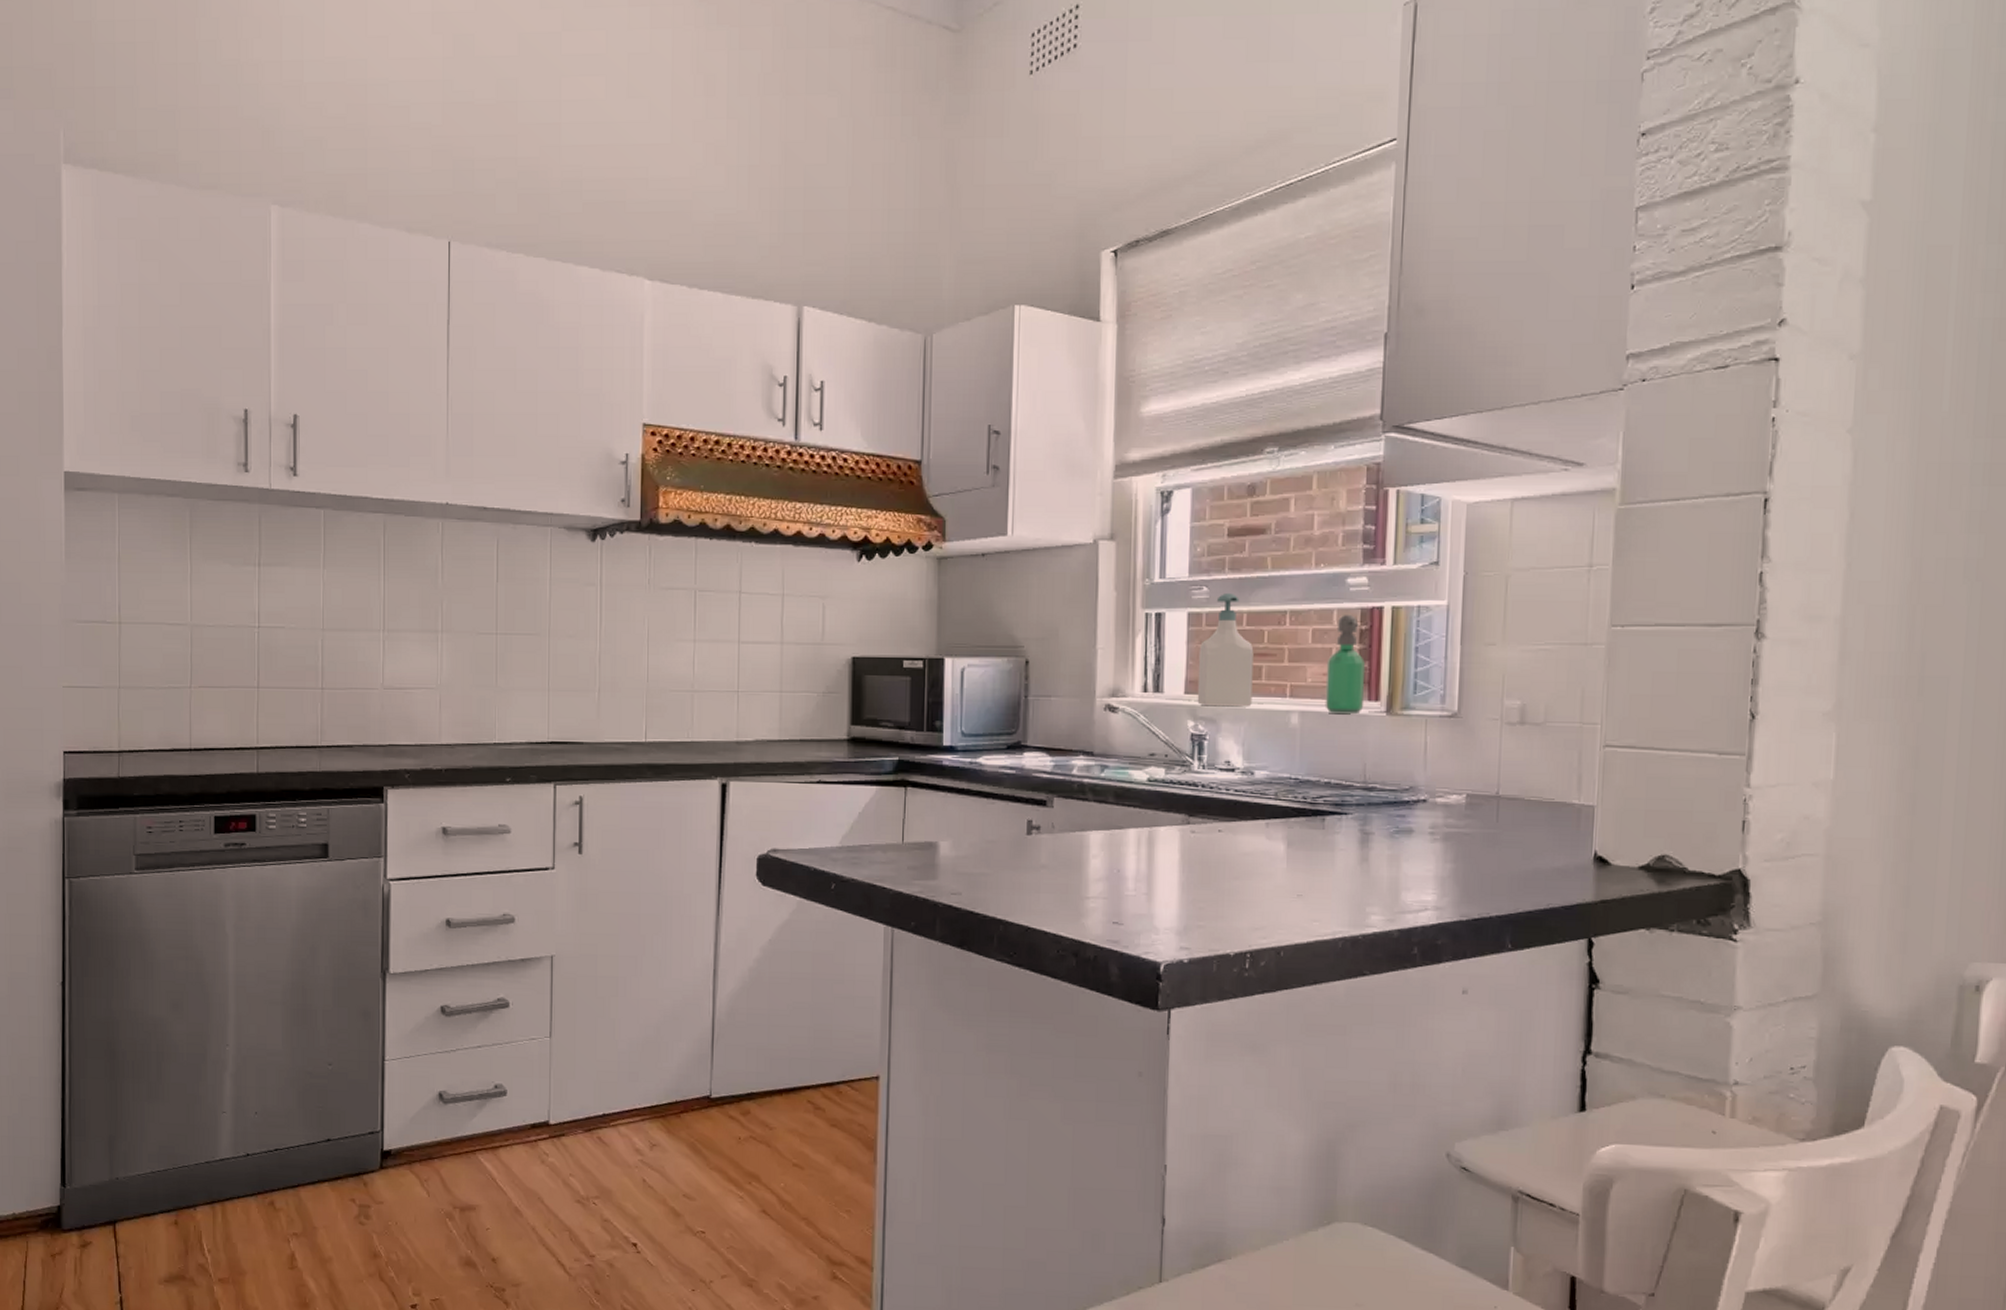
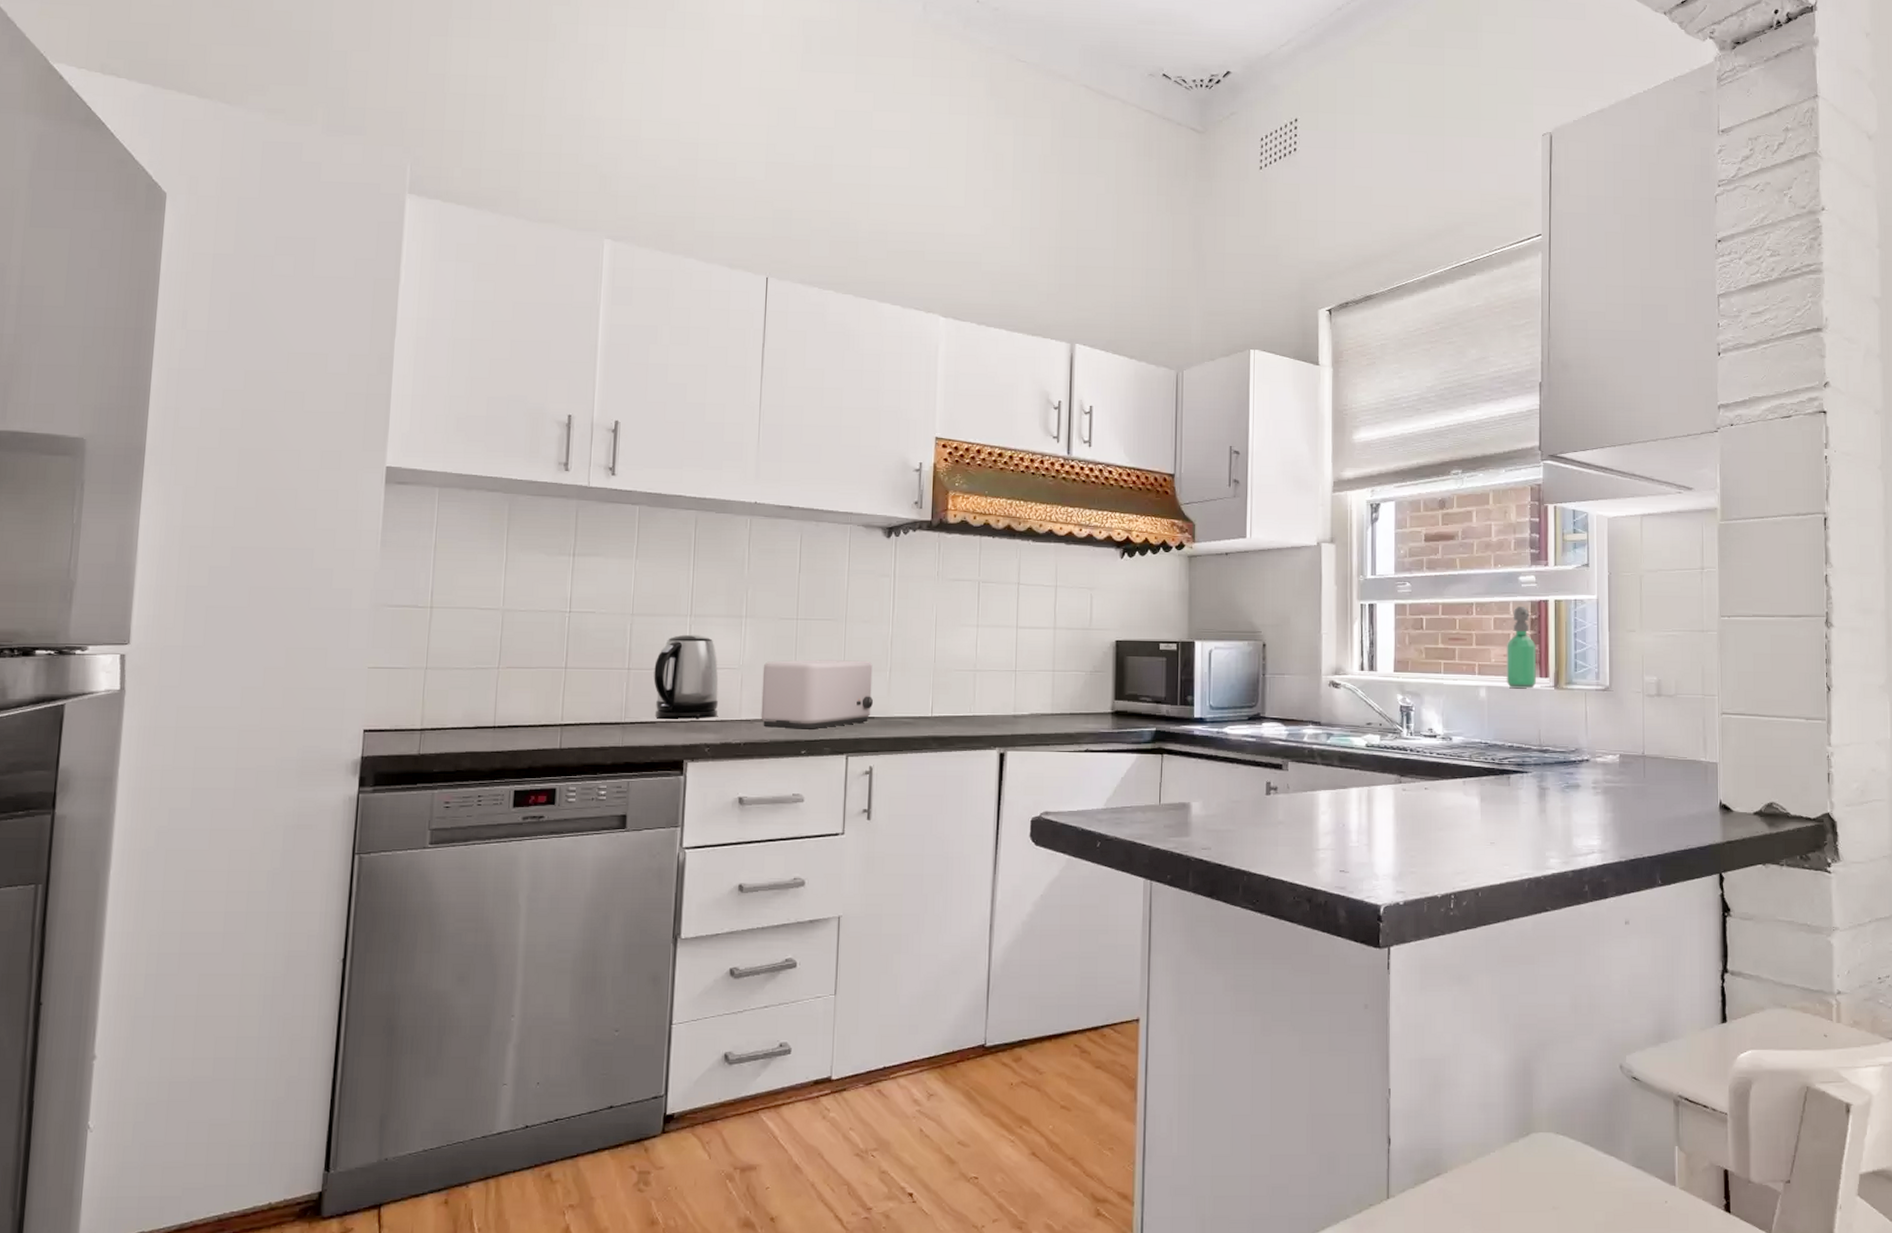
kettle: none [348,651,416,744] -> present [654,634,719,720]
toaster: none [462,678,581,755] -> present [761,659,873,729]
soap bottle: present [1197,592,1254,707] -> none [1404,587,1448,683]

